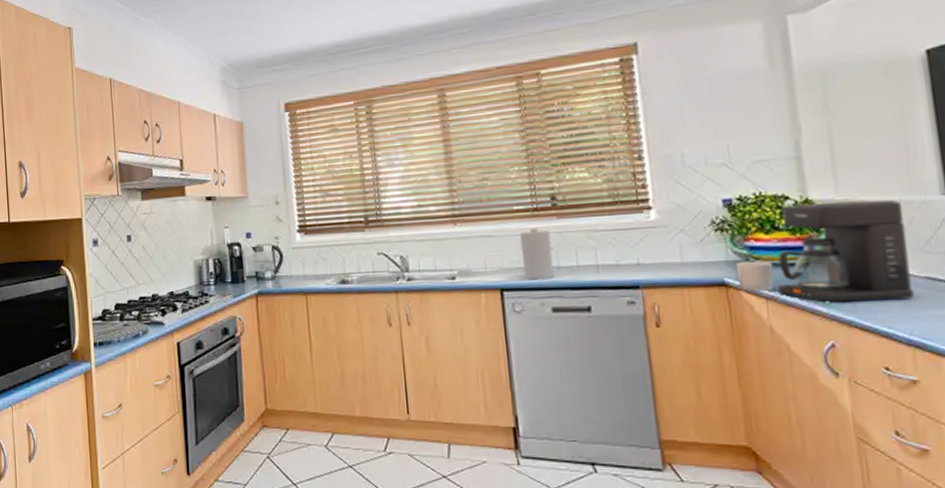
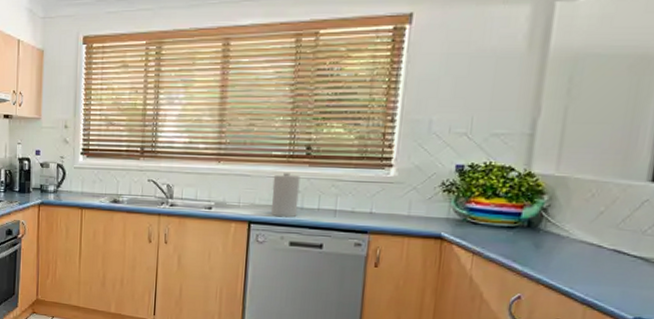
mug: present [735,260,775,292] -> none [452,220,486,247]
coffee maker: present [777,199,915,303] -> none [484,175,612,266]

